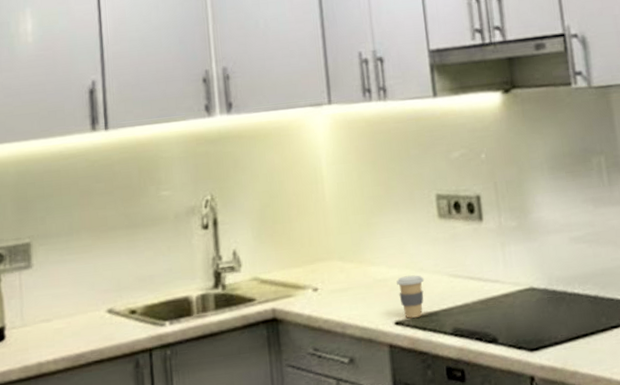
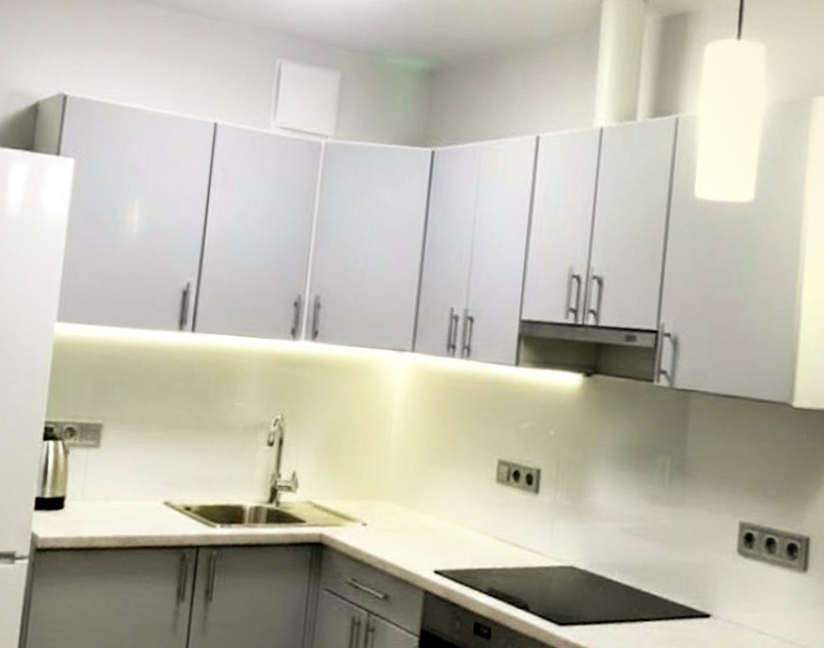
coffee cup: present [396,275,424,318] -> none [443,530,471,571]

